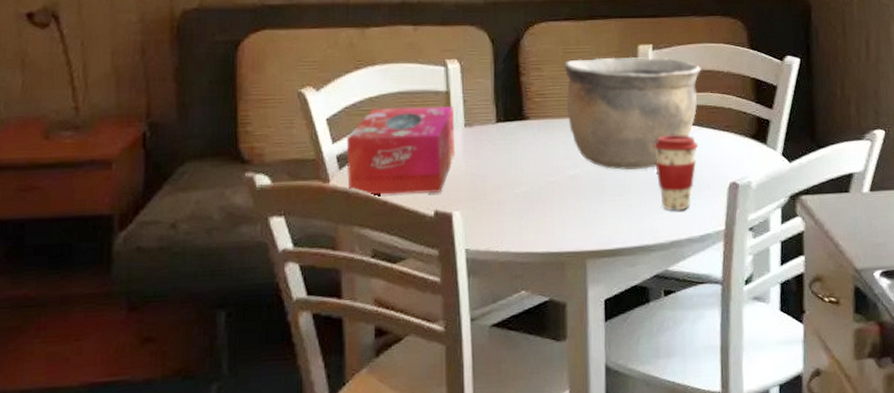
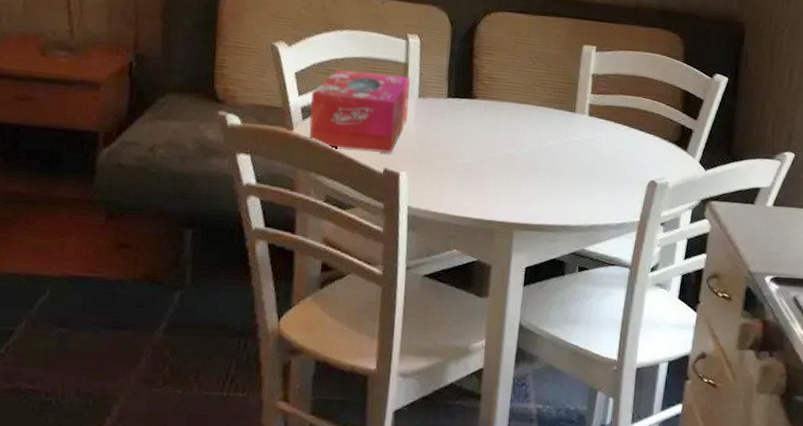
bowl: present [564,56,701,171] -> none [512,50,638,158]
coffee cup: present [653,135,699,210] -> none [585,130,626,199]

